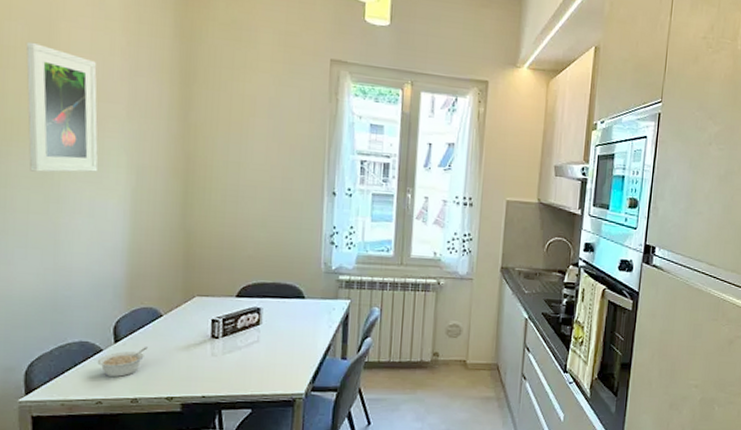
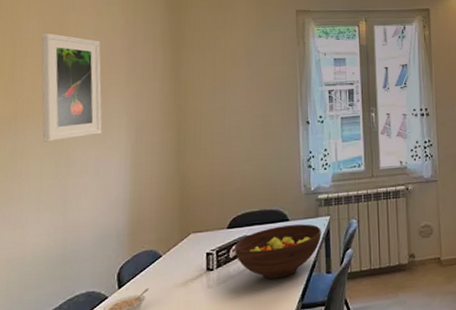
fruit bowl: none [243,302,340,357] -> present [235,224,321,280]

